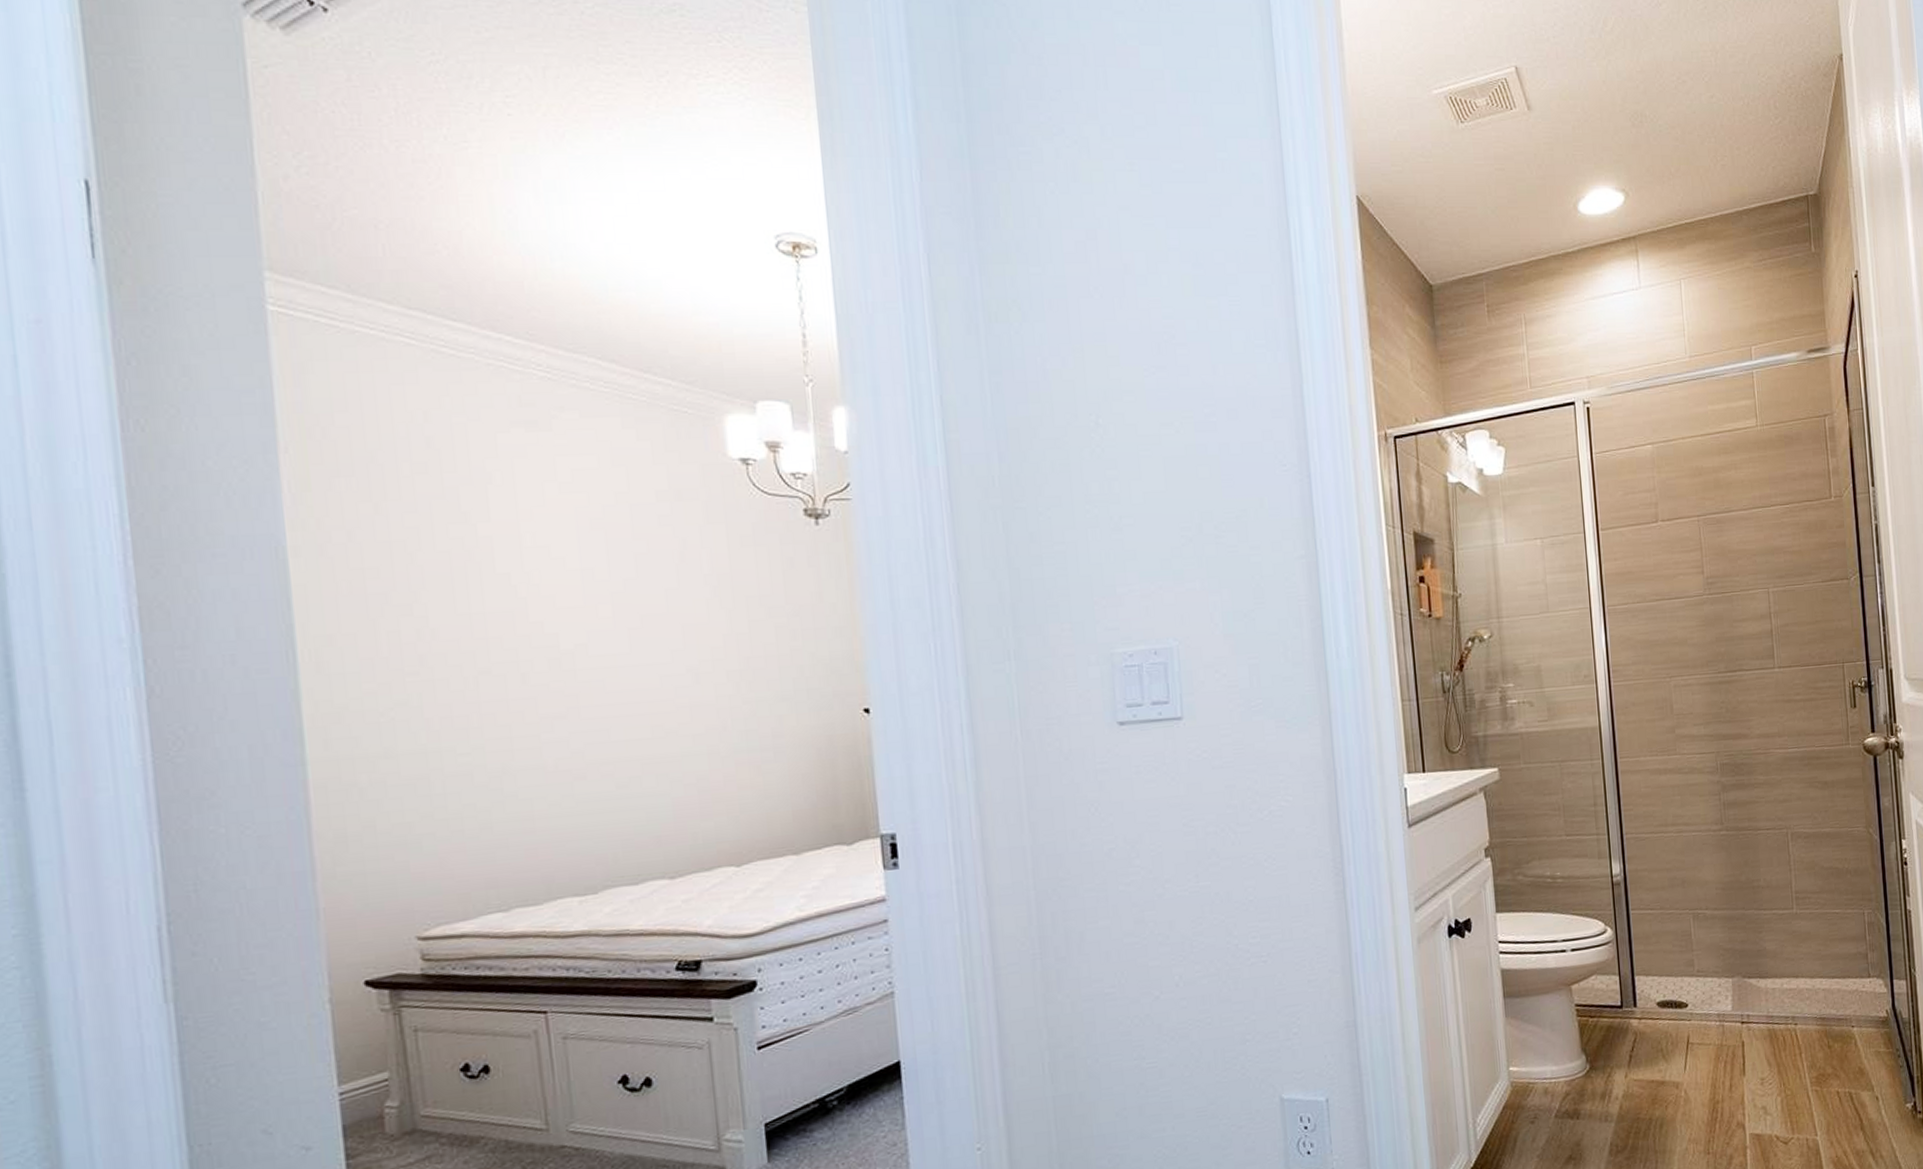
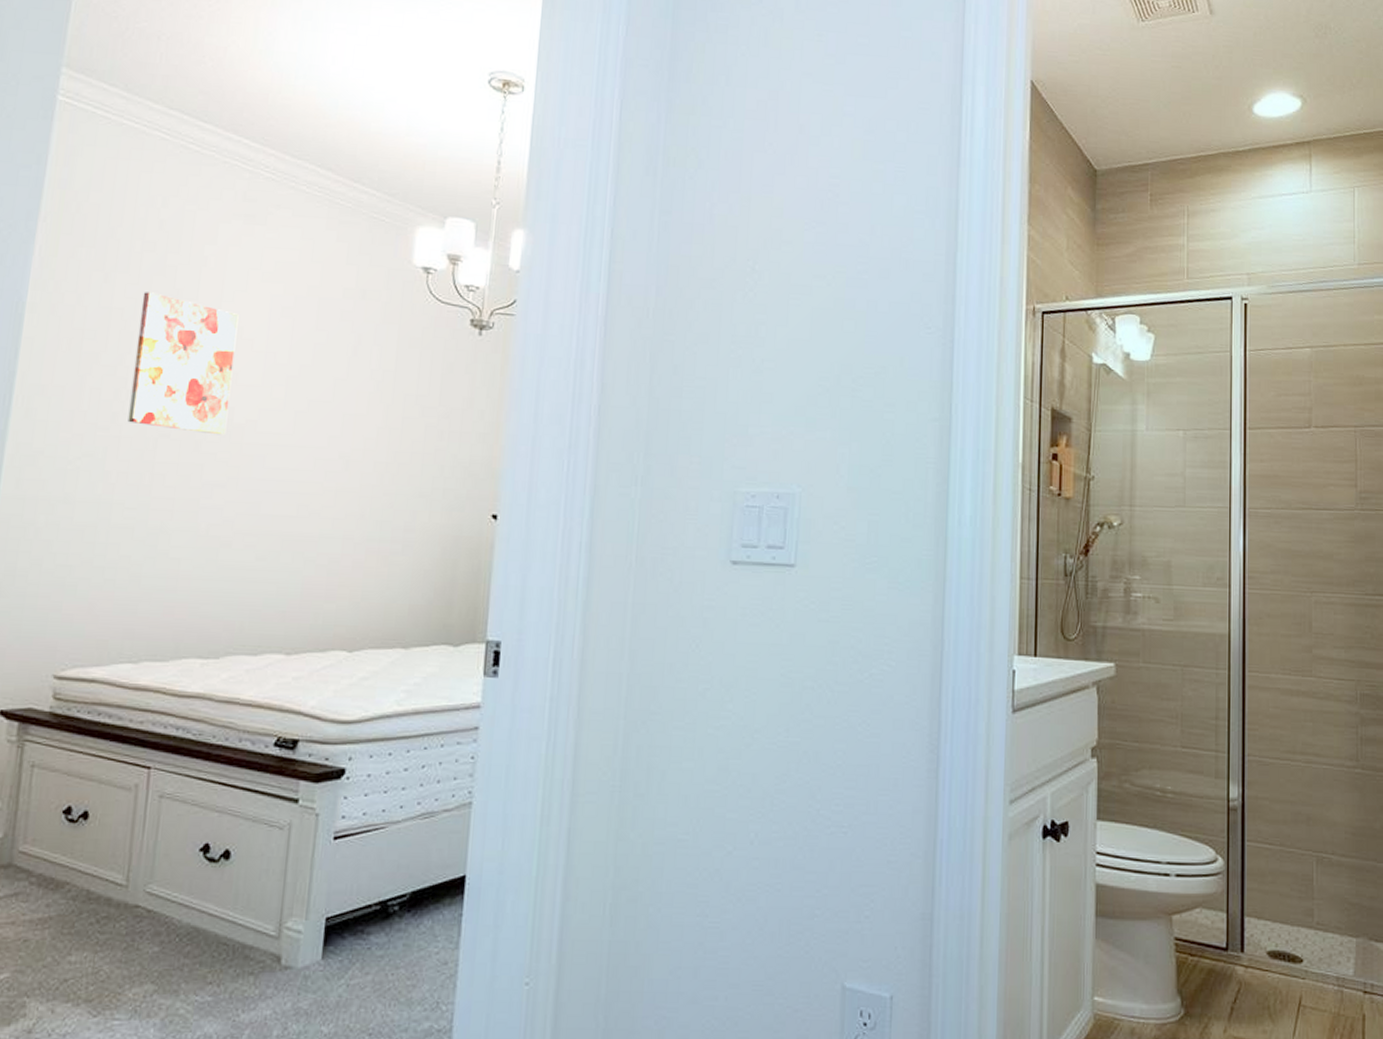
wall art: none [424,519,555,665] -> present [128,292,239,435]

